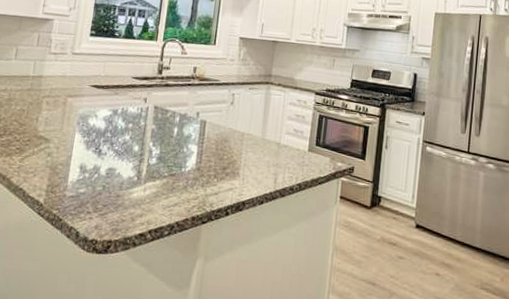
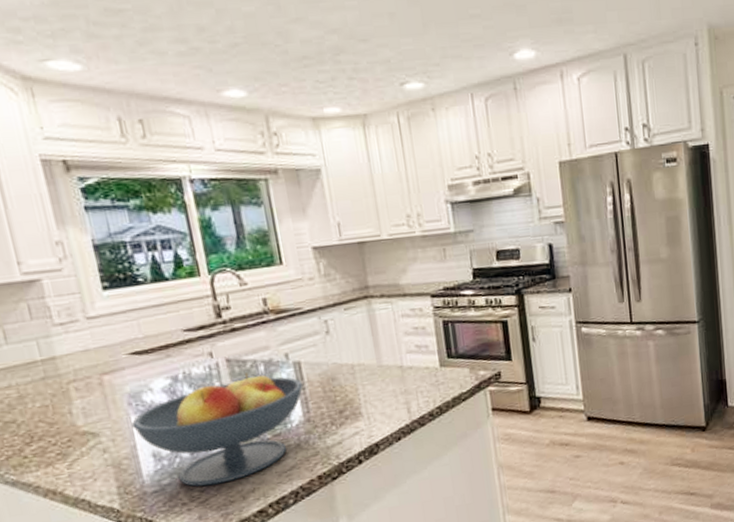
fruit bowl: none [73,120,203,204] -> present [131,372,304,487]

